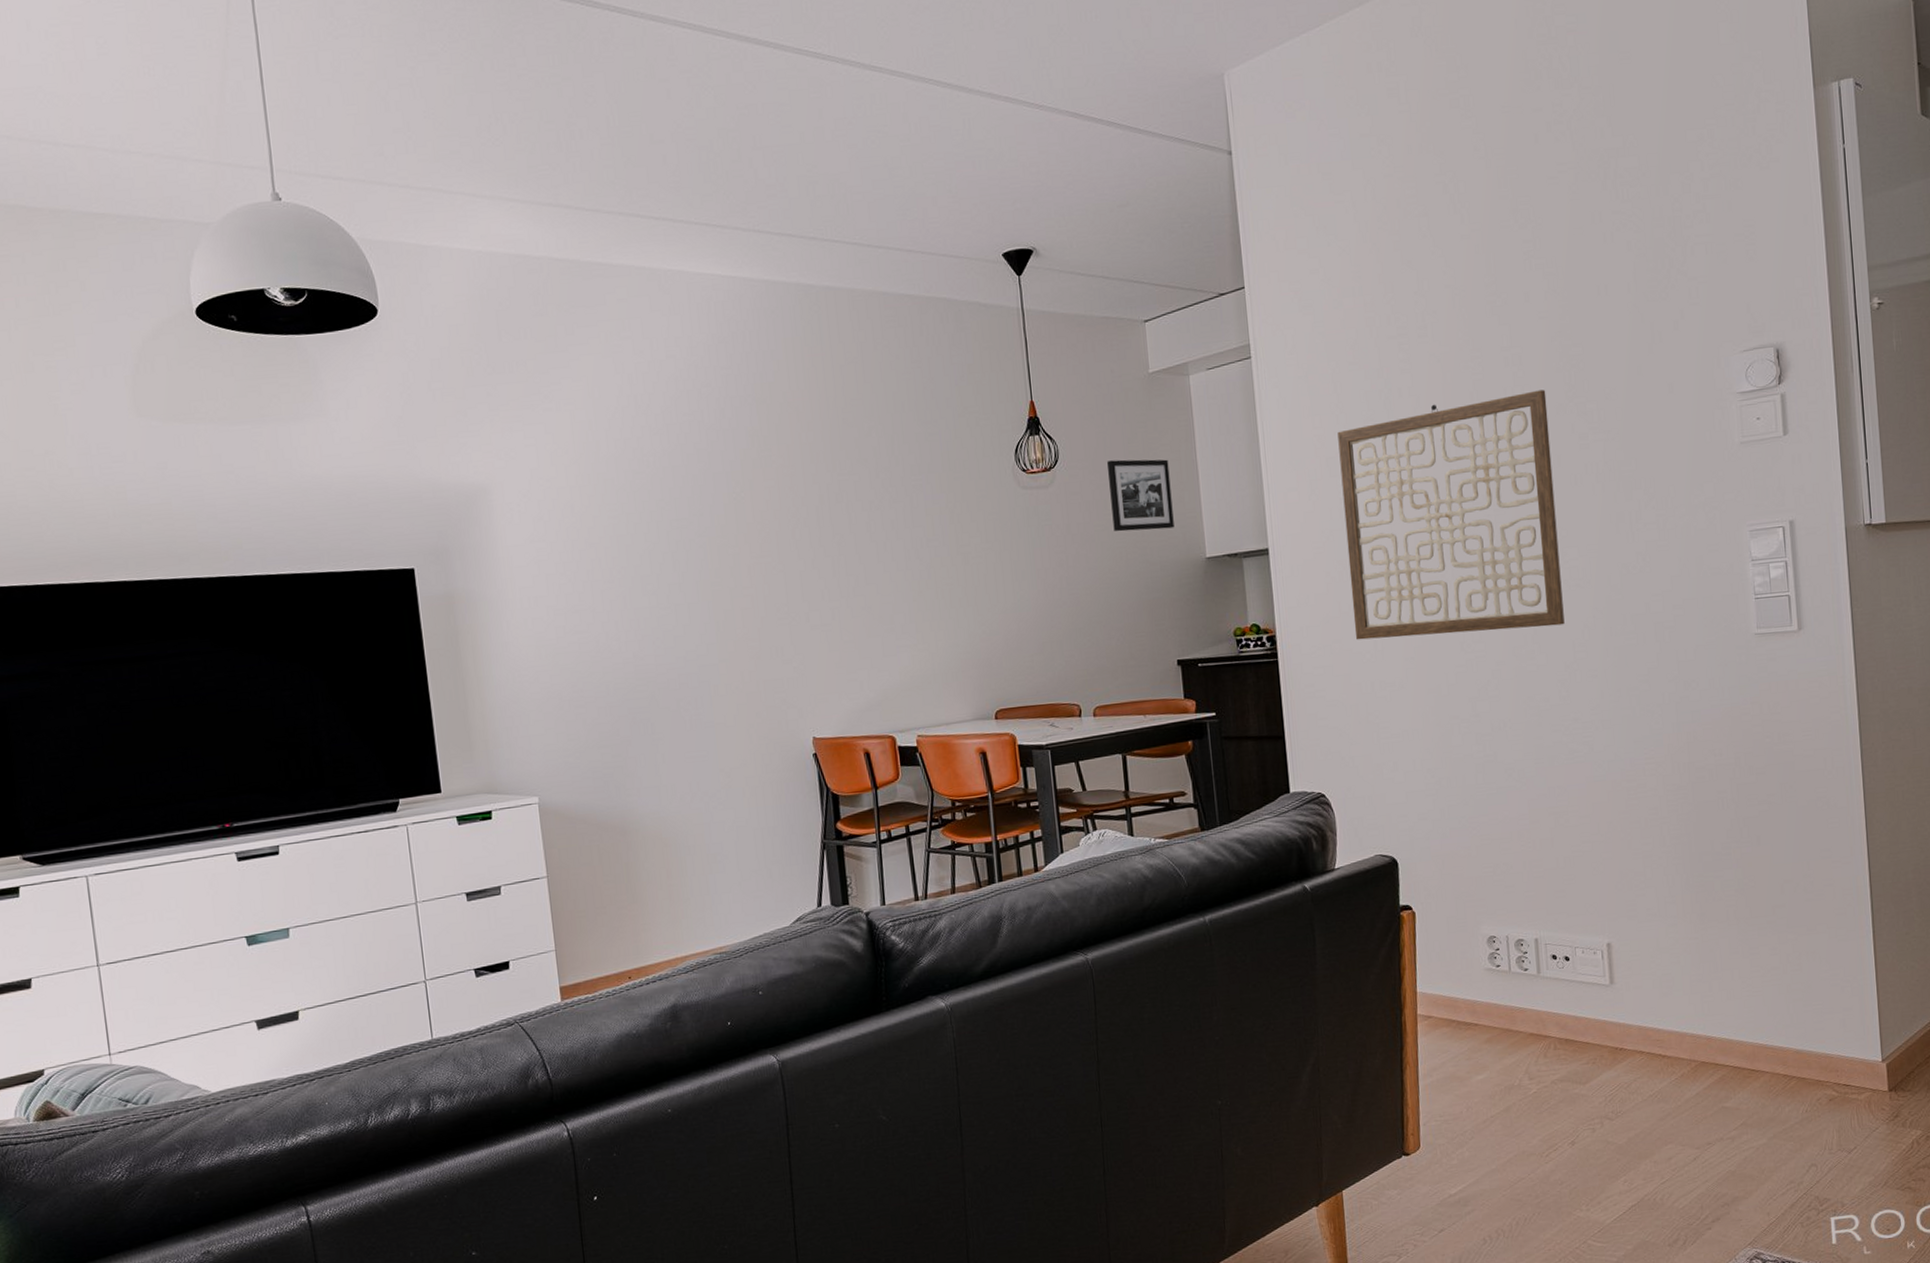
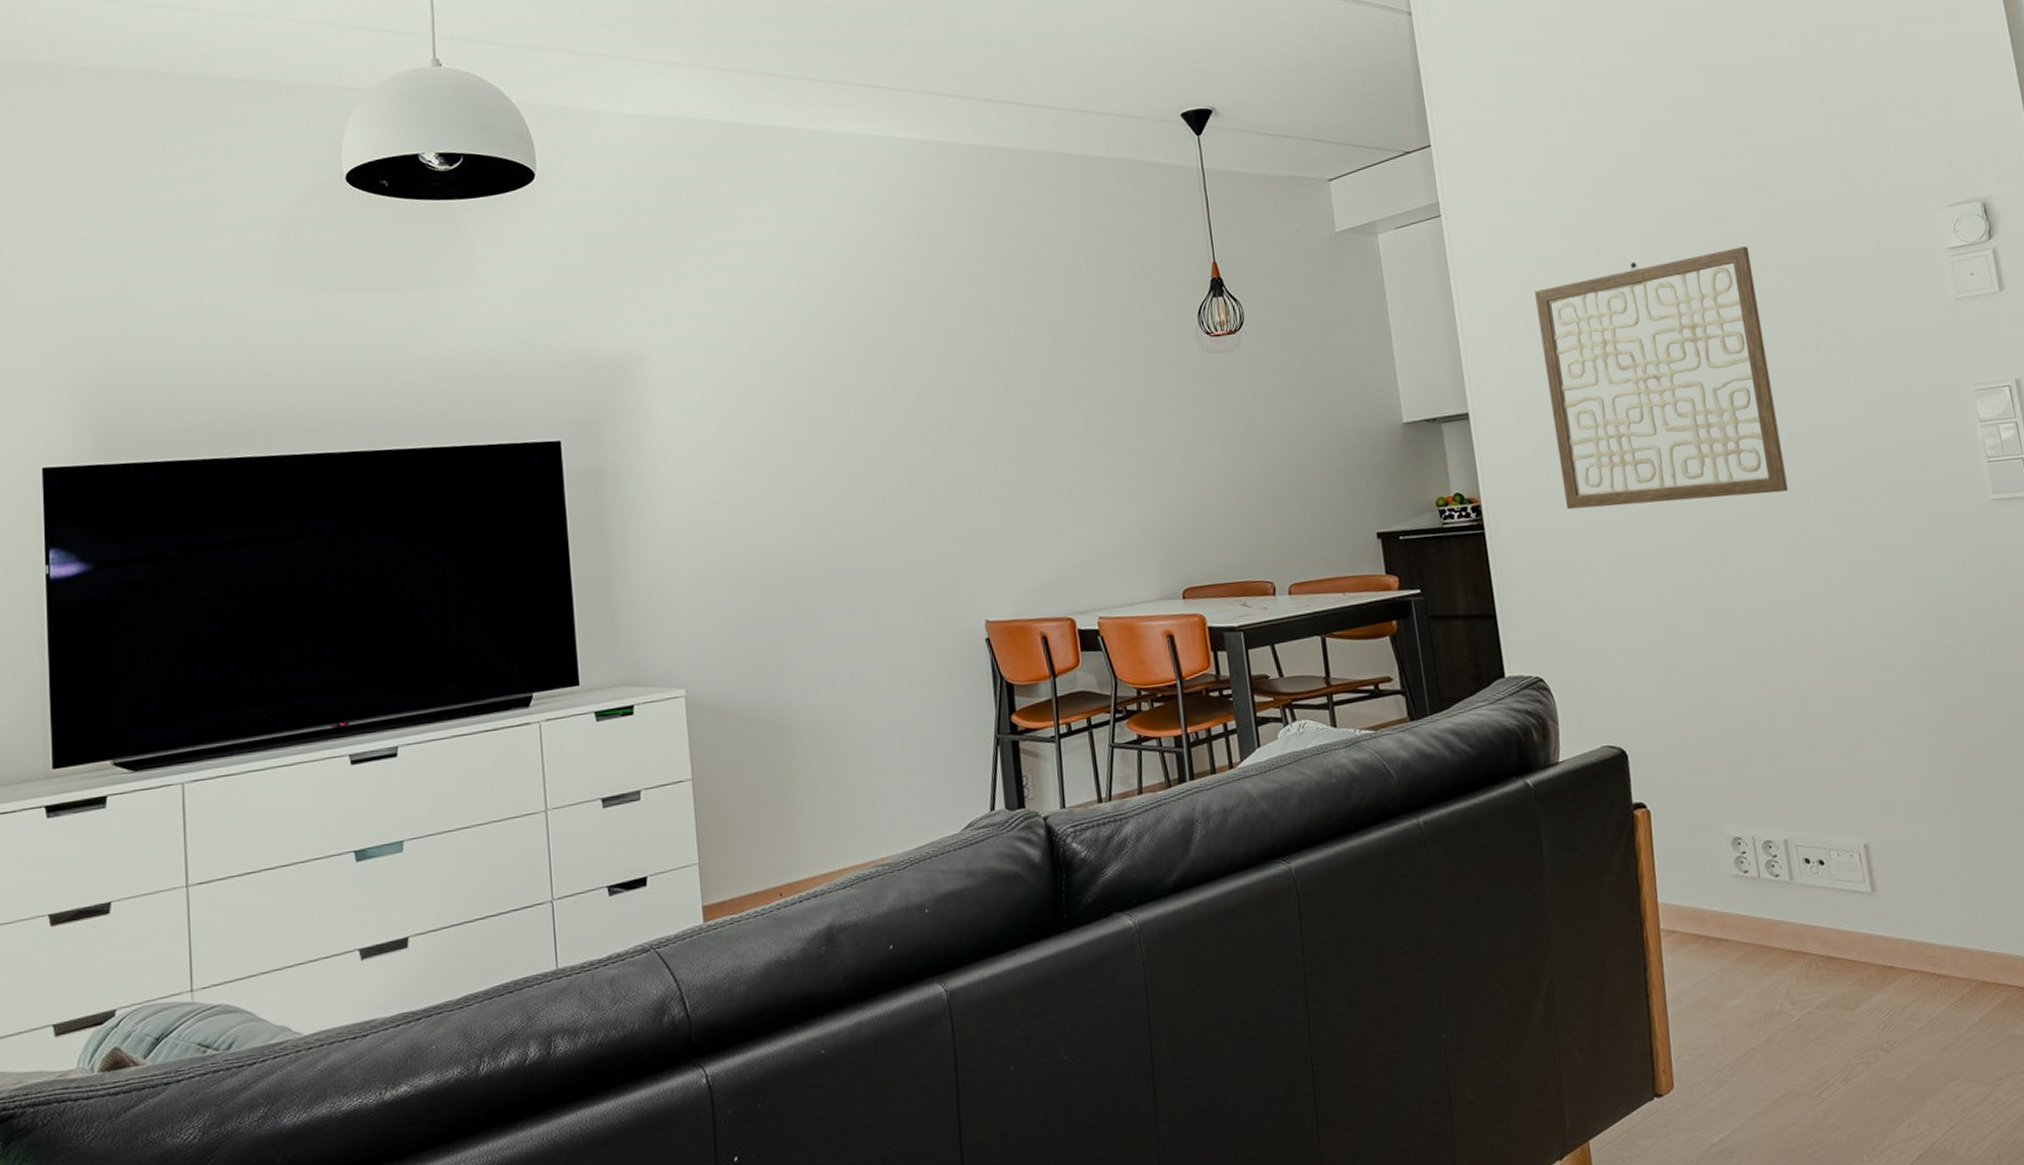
picture frame: present [1107,459,1174,532] -> none [1295,320,1368,397]

